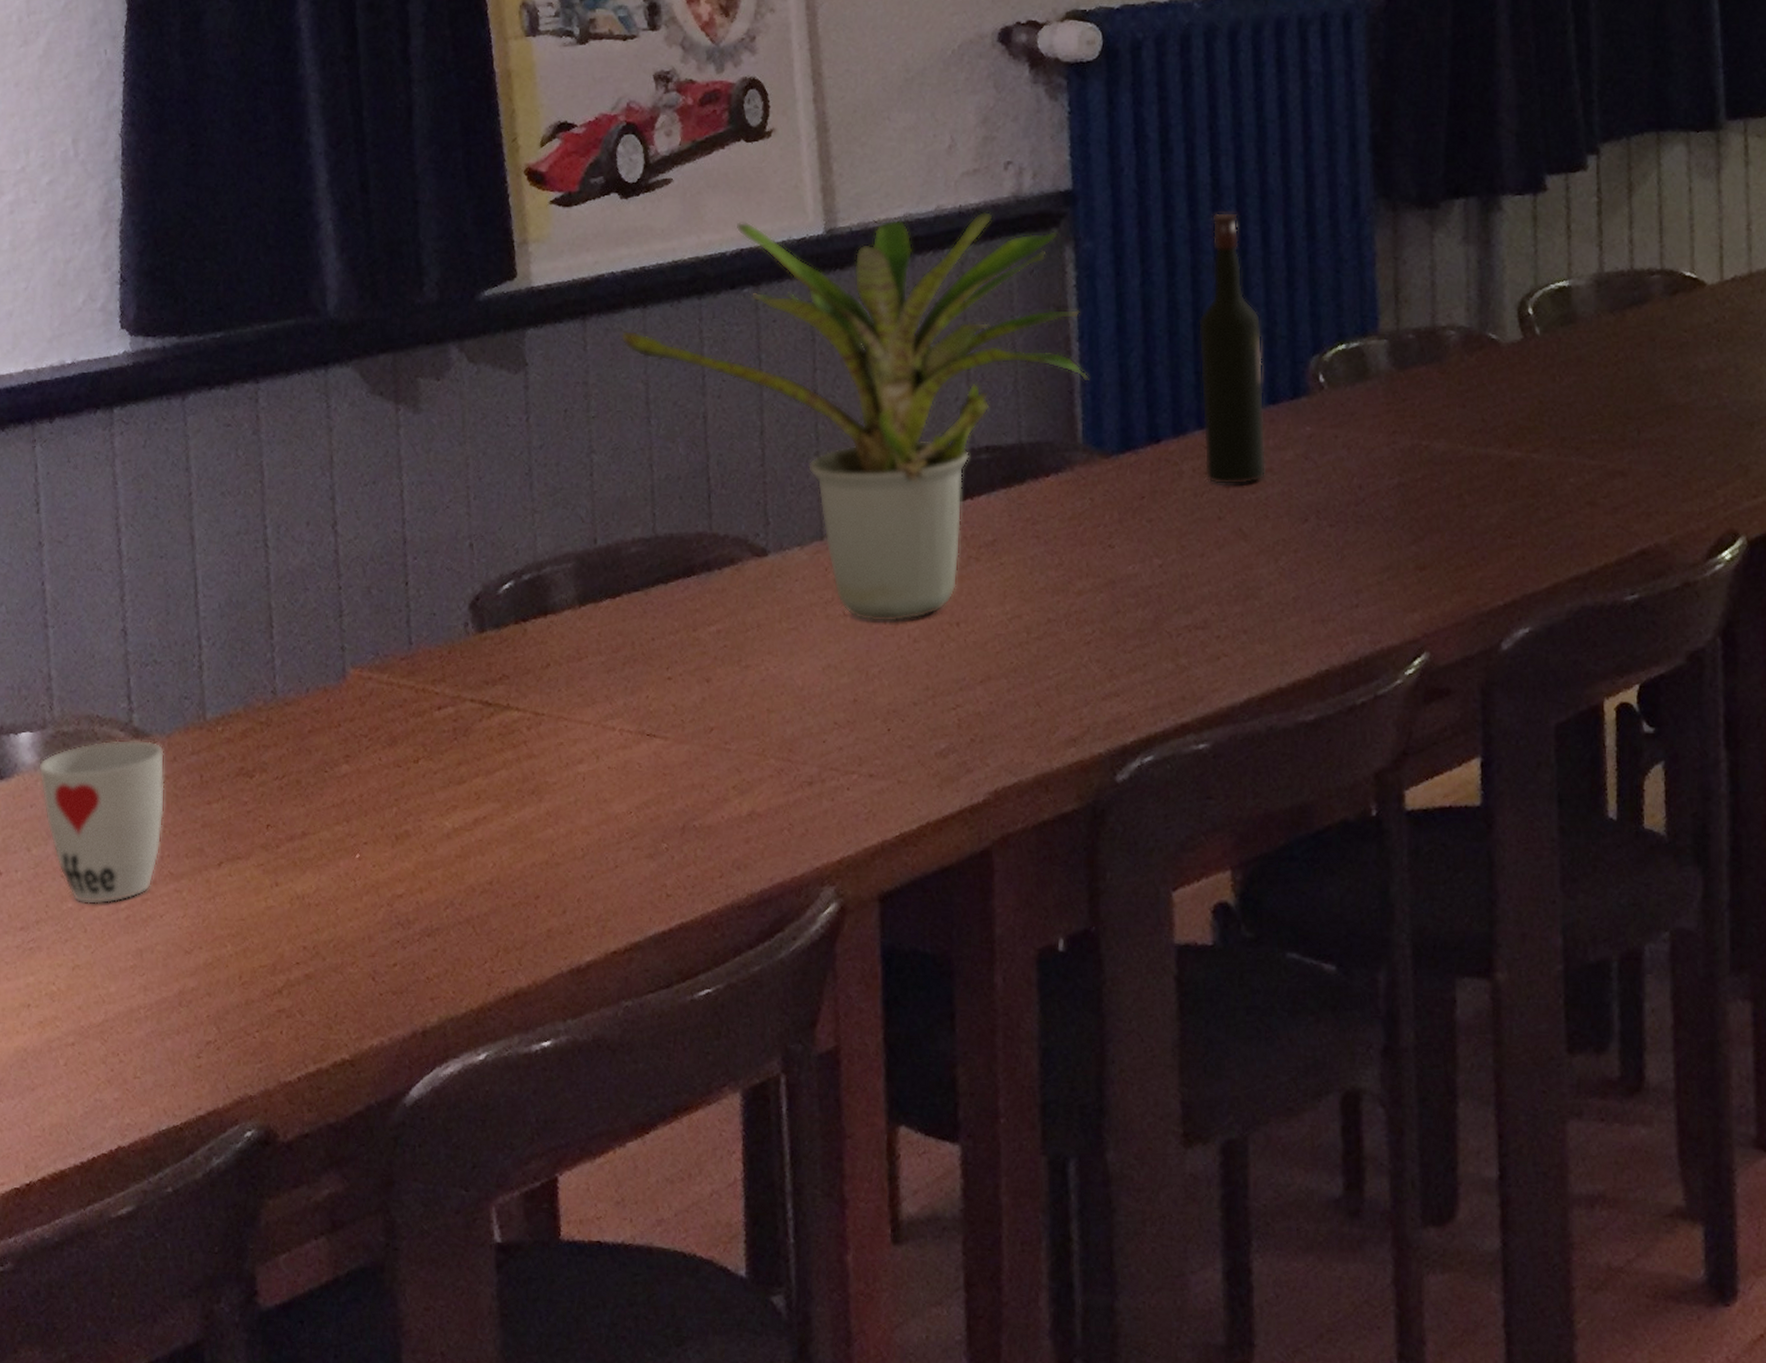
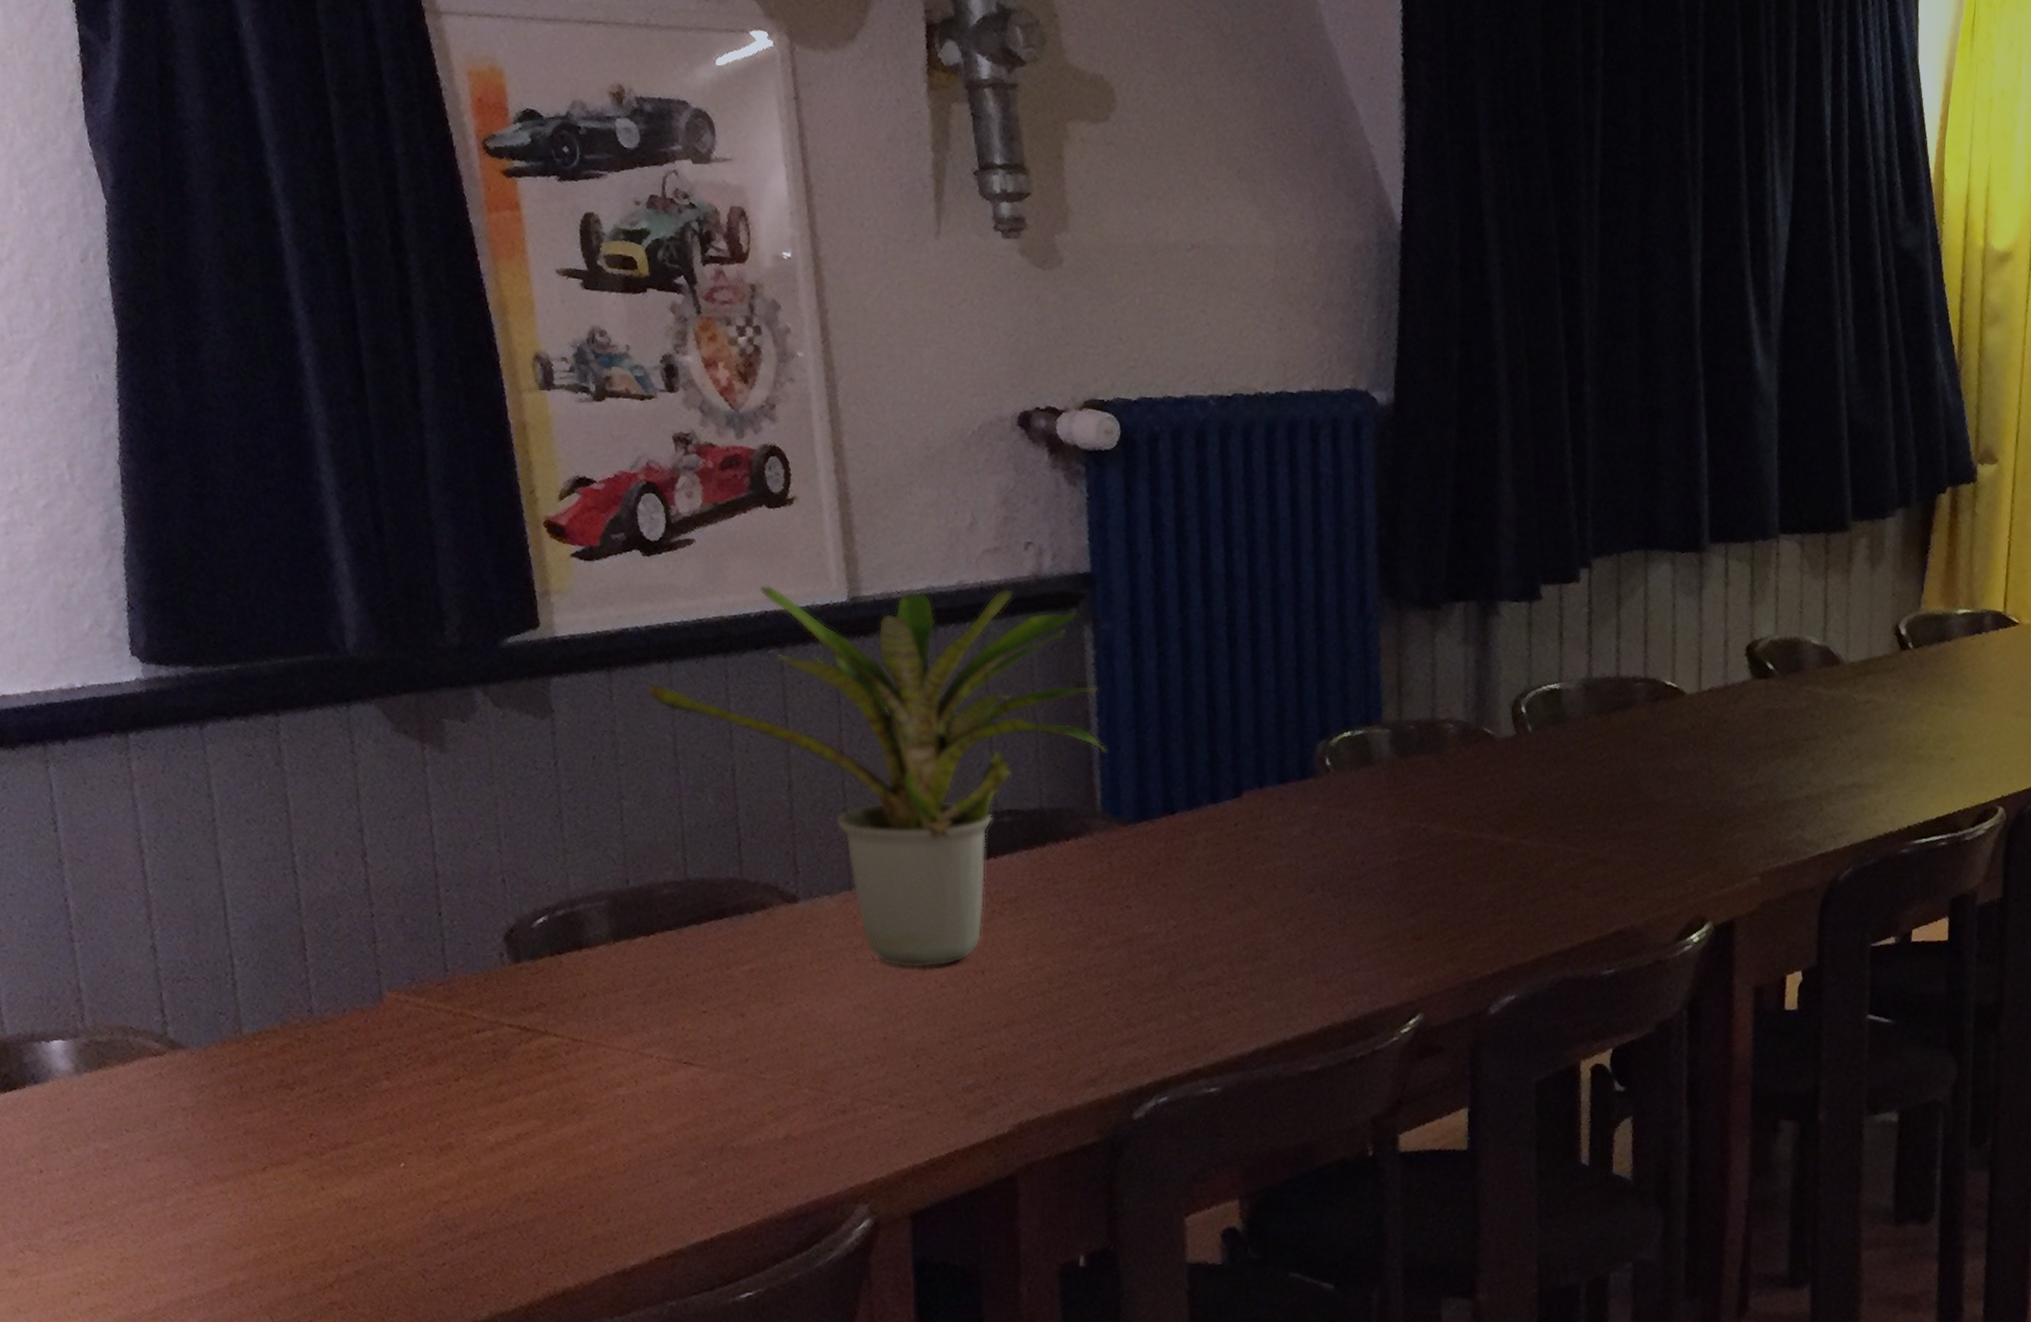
cup: present [39,739,165,904] -> none [73,1050,206,1202]
wine bottle: present [1197,212,1267,486] -> none [1211,601,1276,857]

